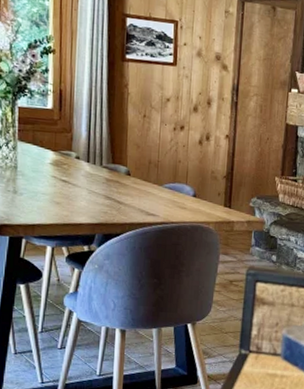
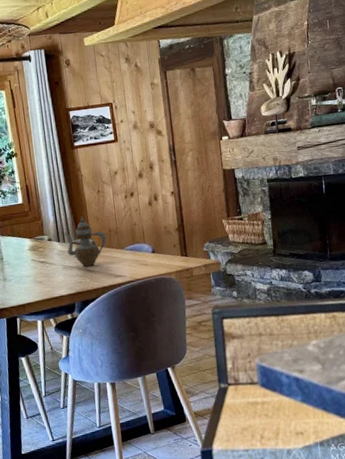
teapot: none [96,139,145,198] -> present [64,216,107,267]

